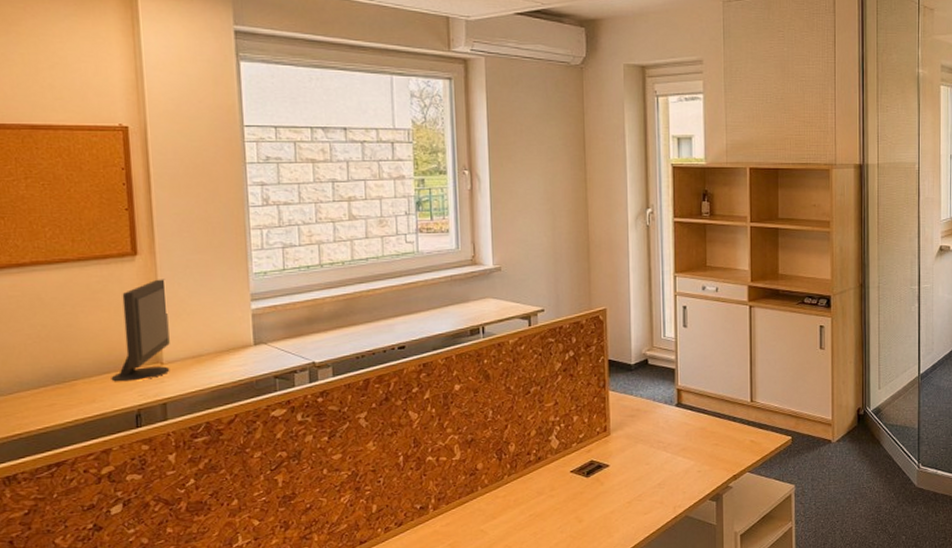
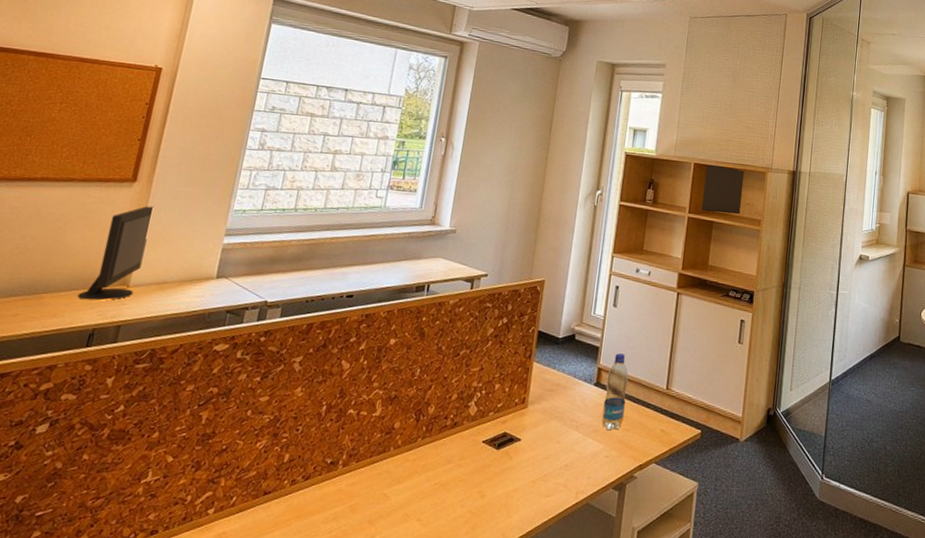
bottle: none [688,372,711,447] -> present [601,353,629,431]
binder: none [763,168,807,218] -> present [701,165,745,215]

